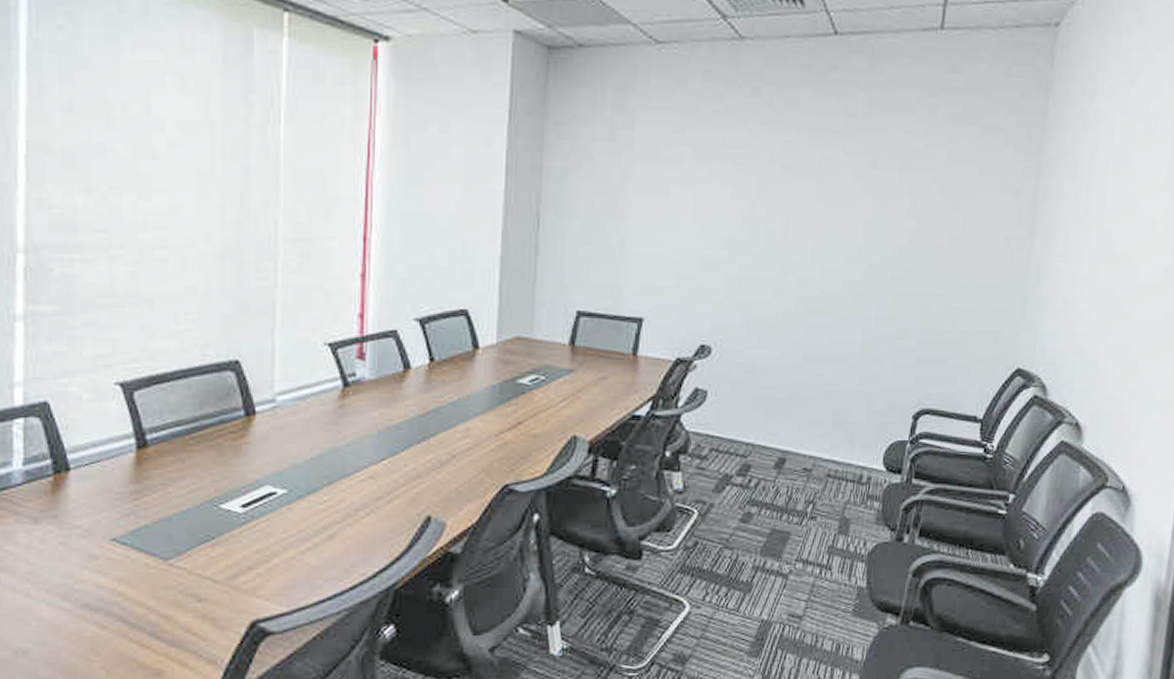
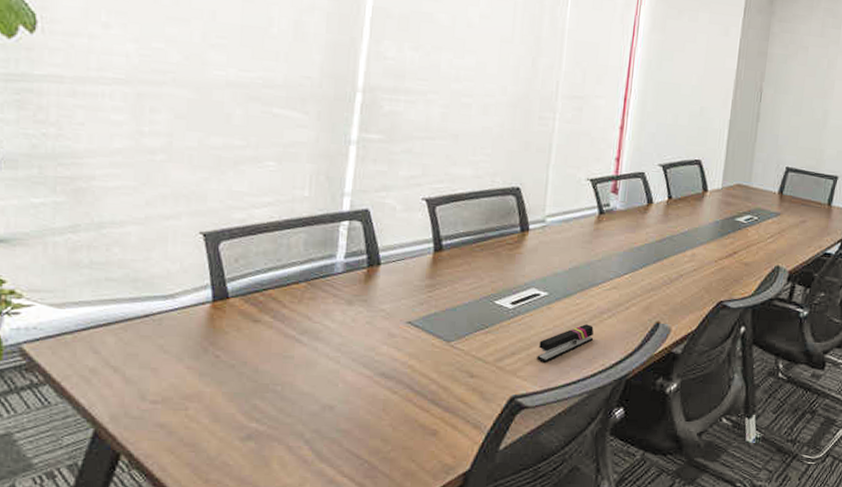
stapler: none [280,525,350,577] -> present [537,324,594,363]

